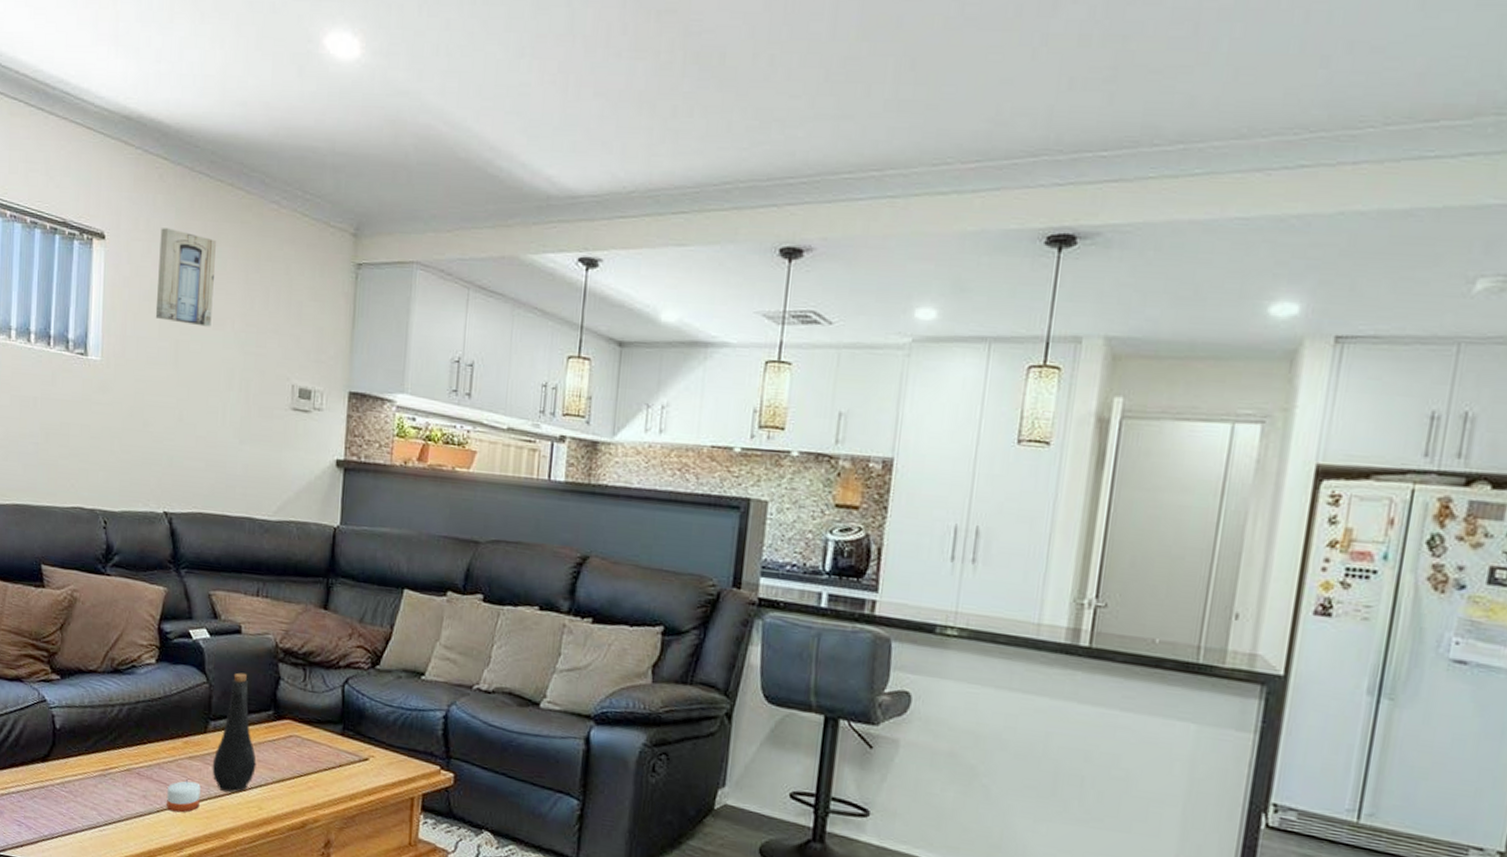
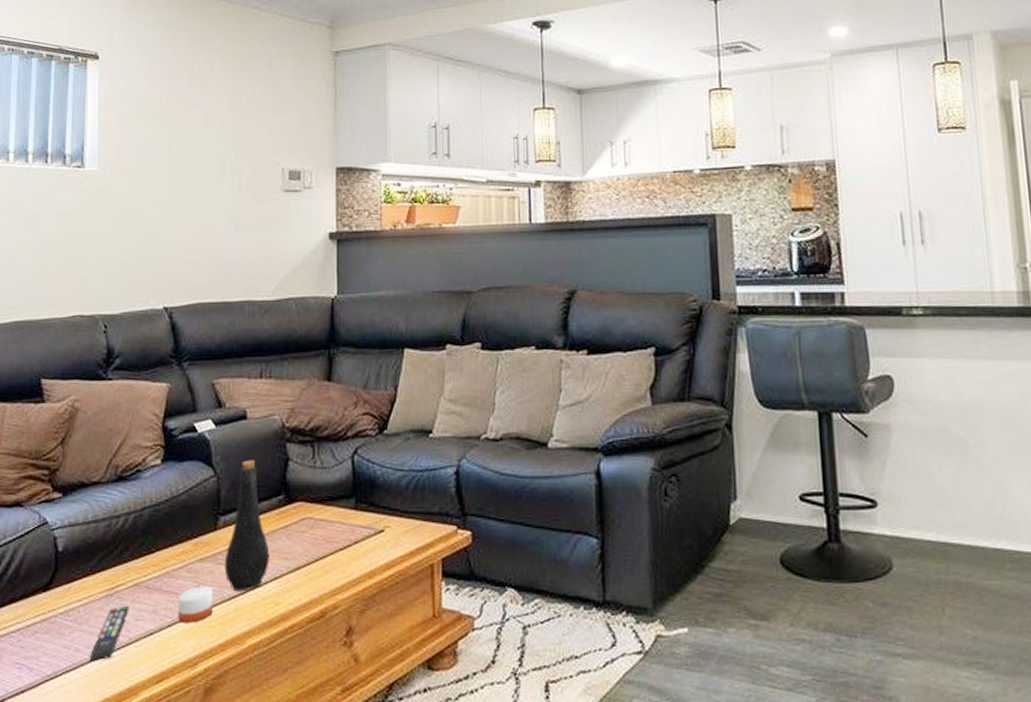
remote control: none [84,786,121,831] -> present [90,605,129,662]
wall art: present [155,228,217,327] -> none [149,42,205,126]

